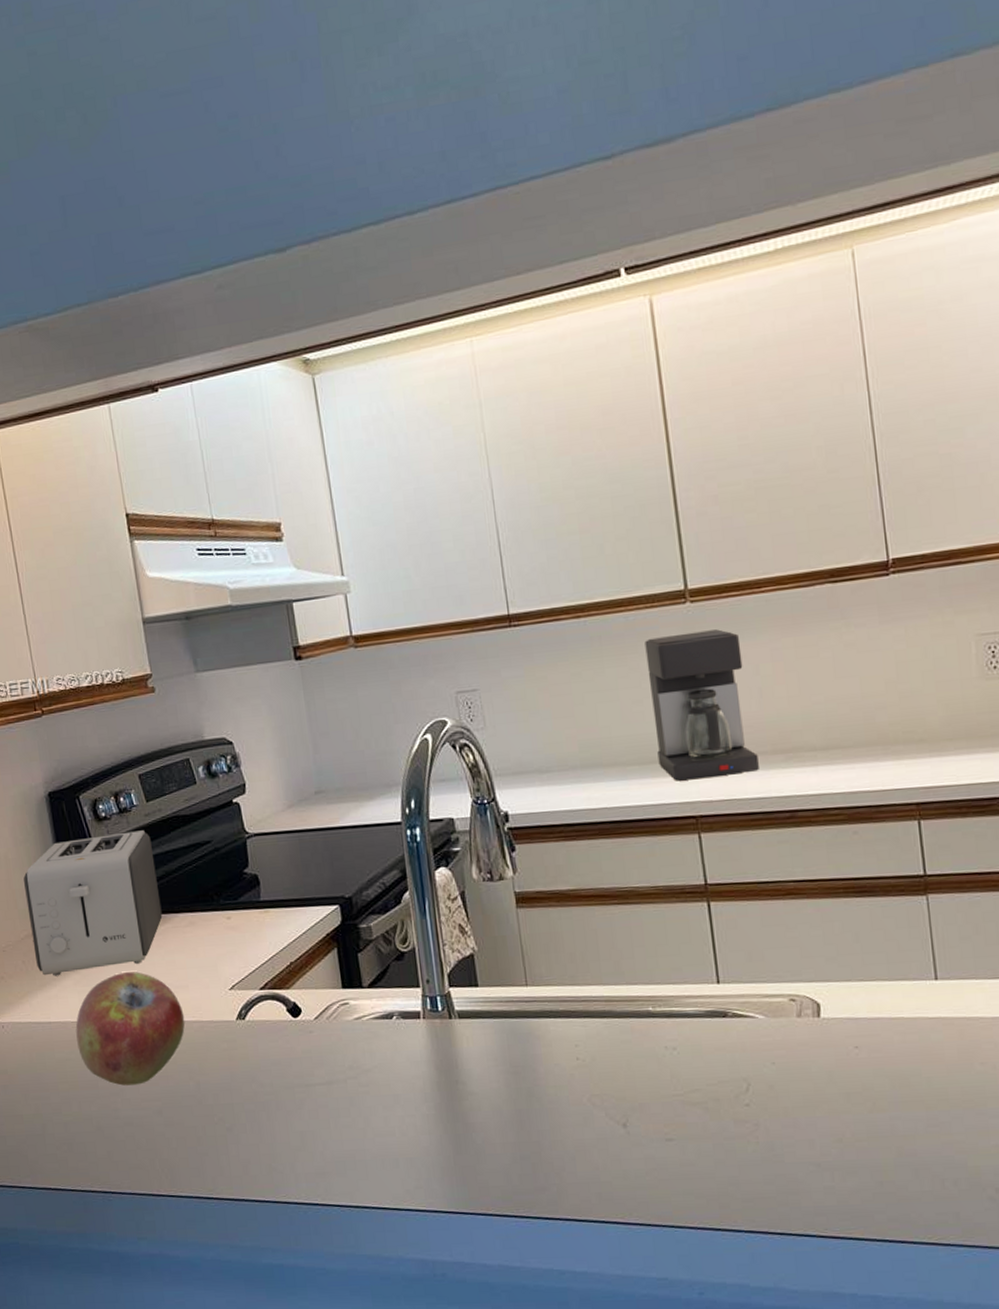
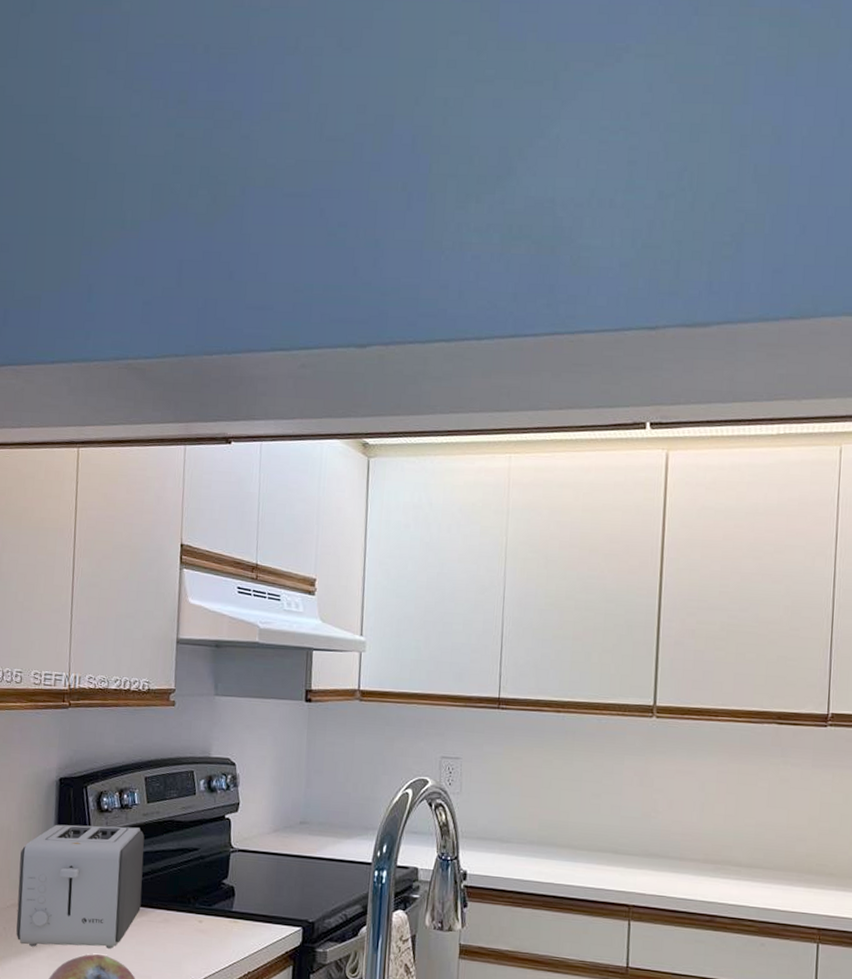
coffee maker: present [645,629,759,781] -> none [605,742,693,876]

